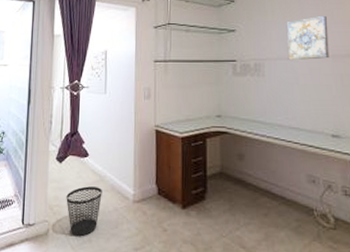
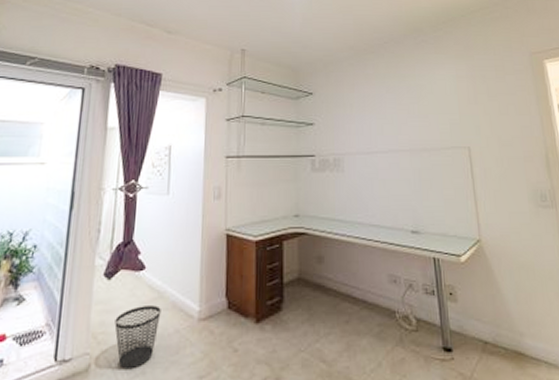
wall art: present [286,15,329,60] -> none [364,109,407,154]

